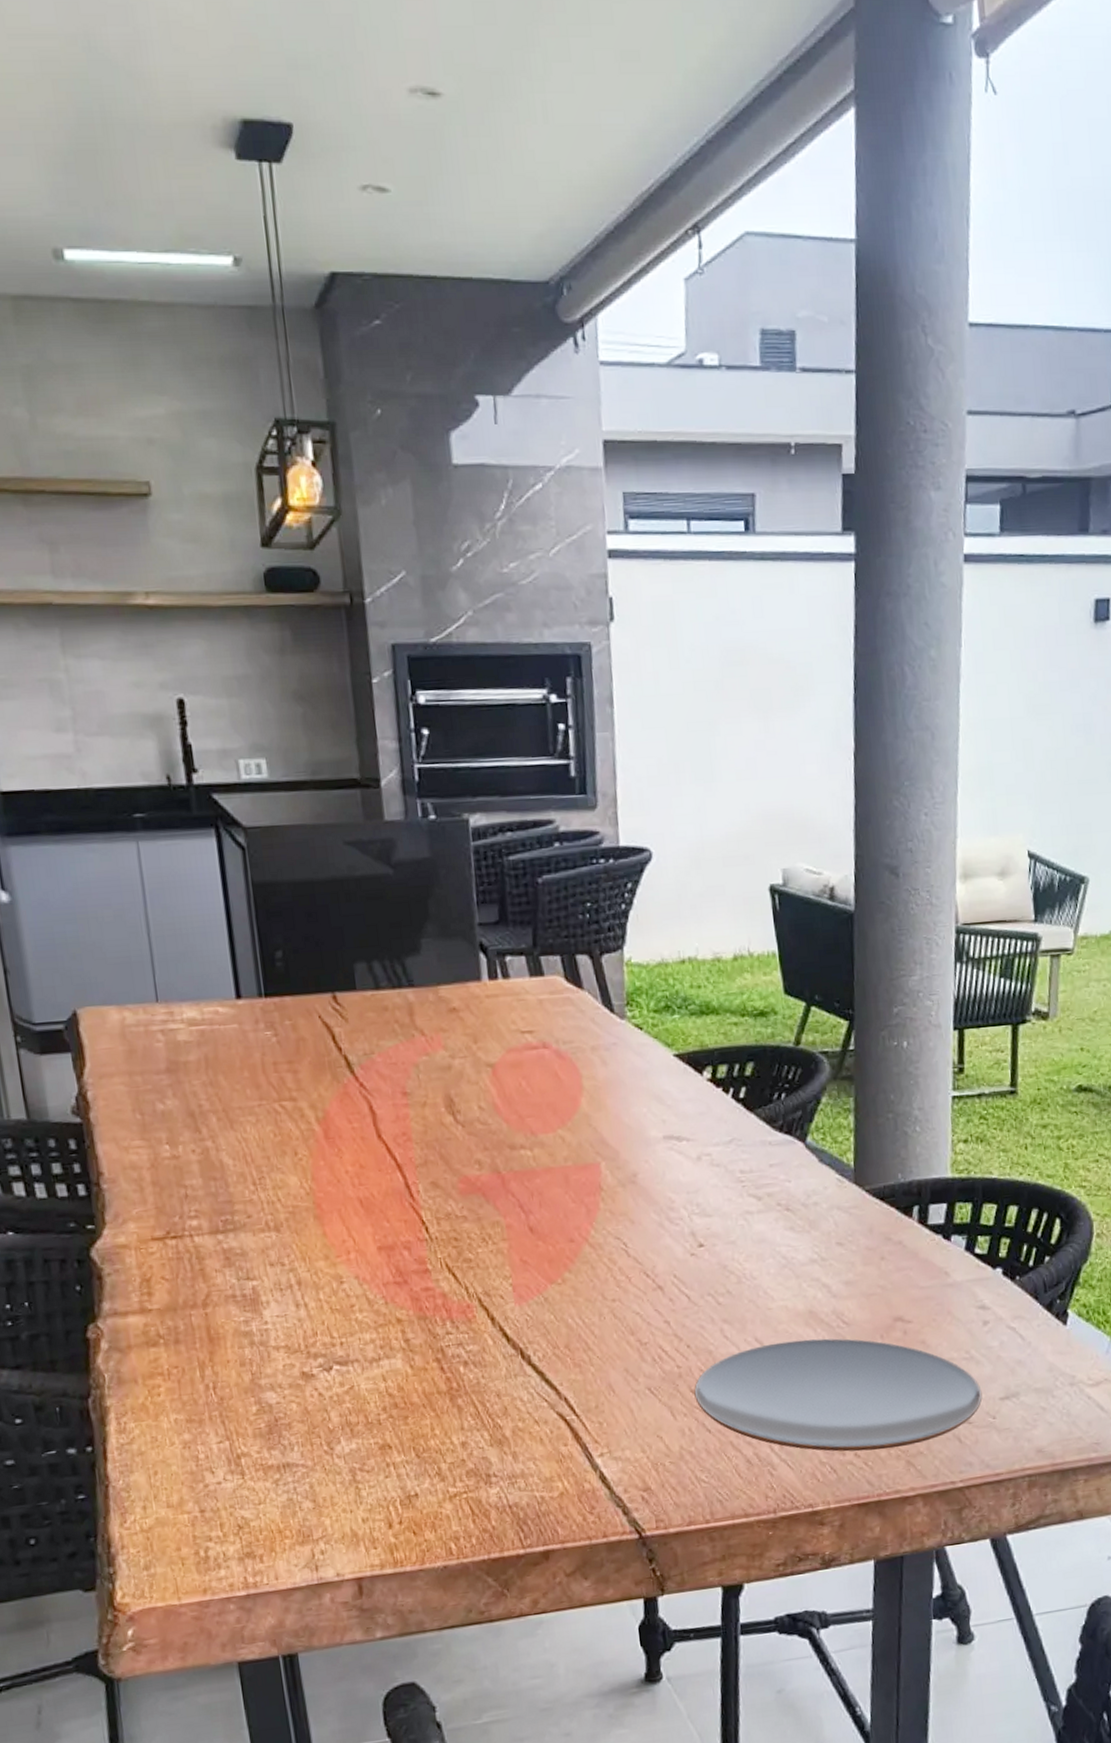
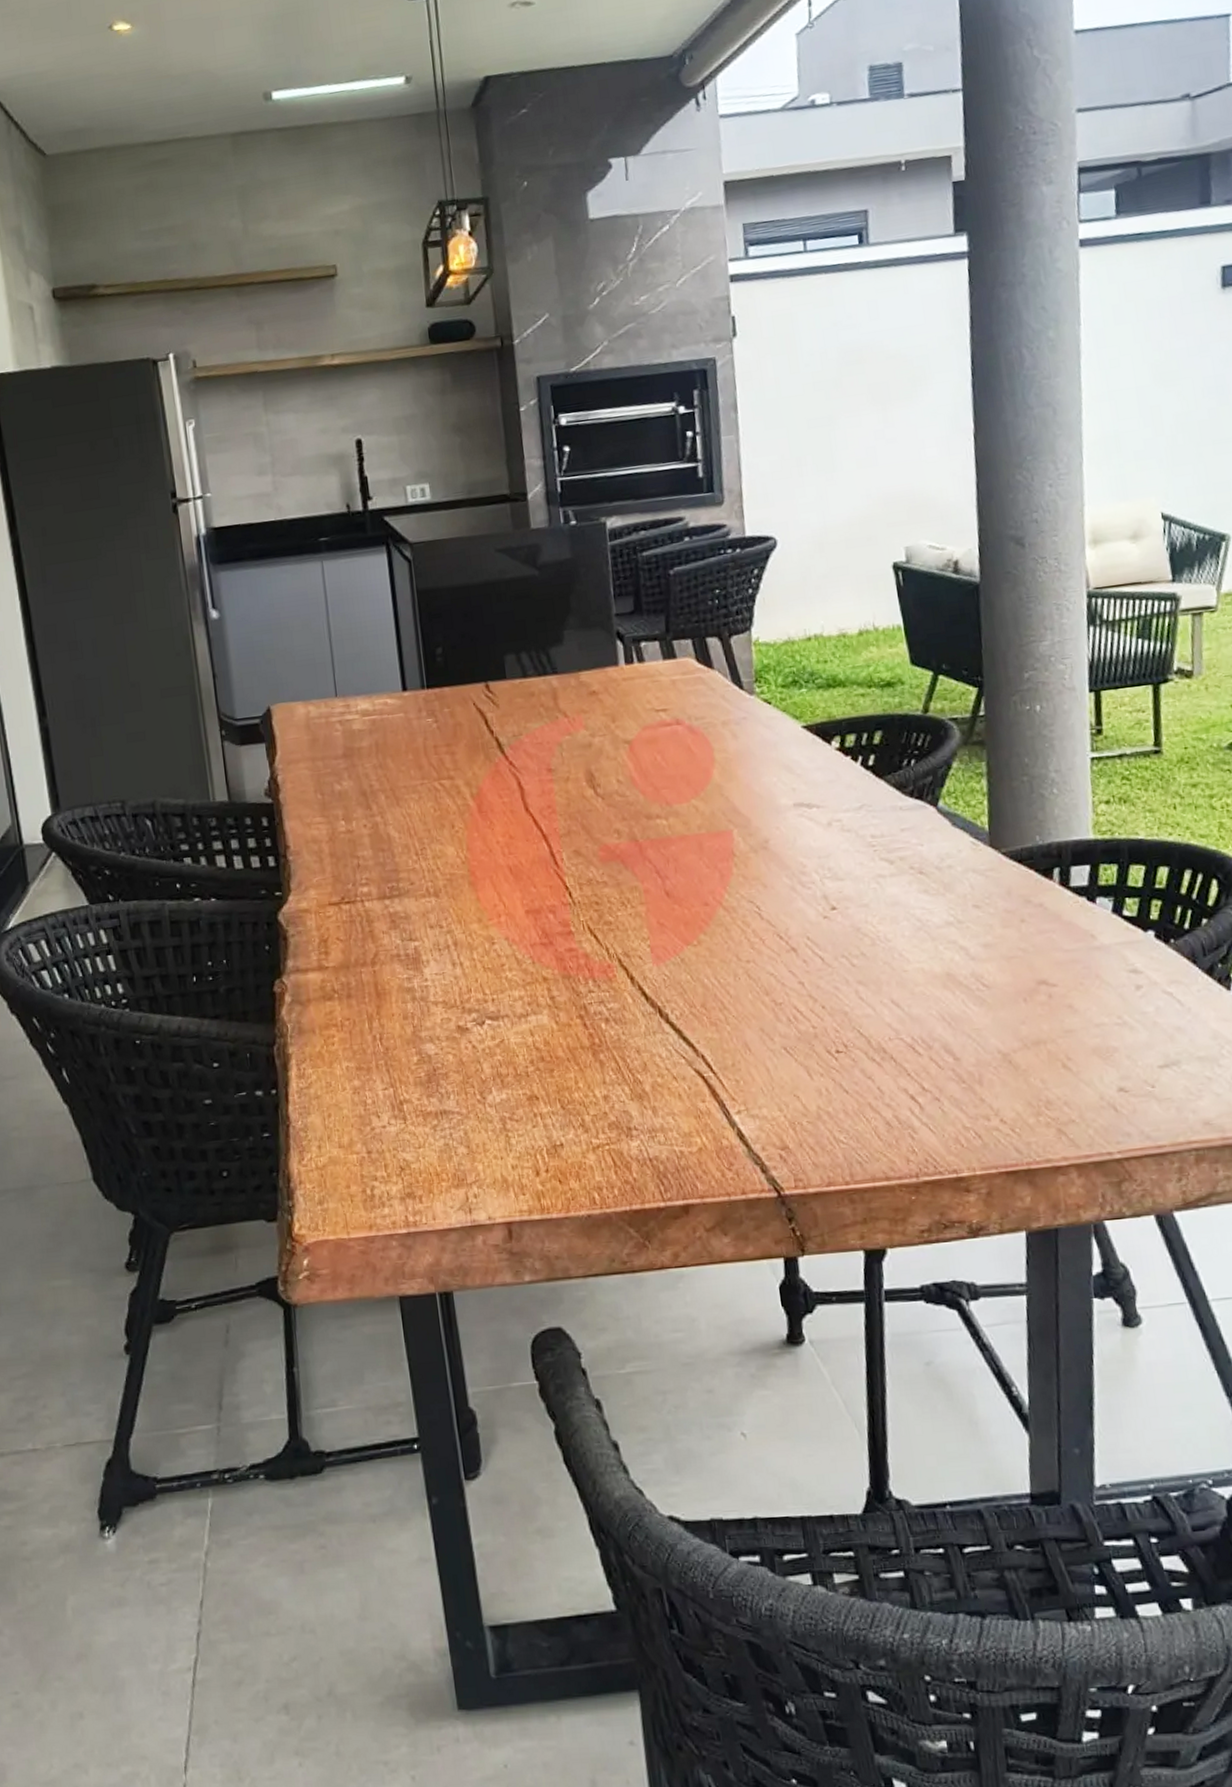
plate: present [694,1338,983,1452] -> none [830,1001,1139,1117]

